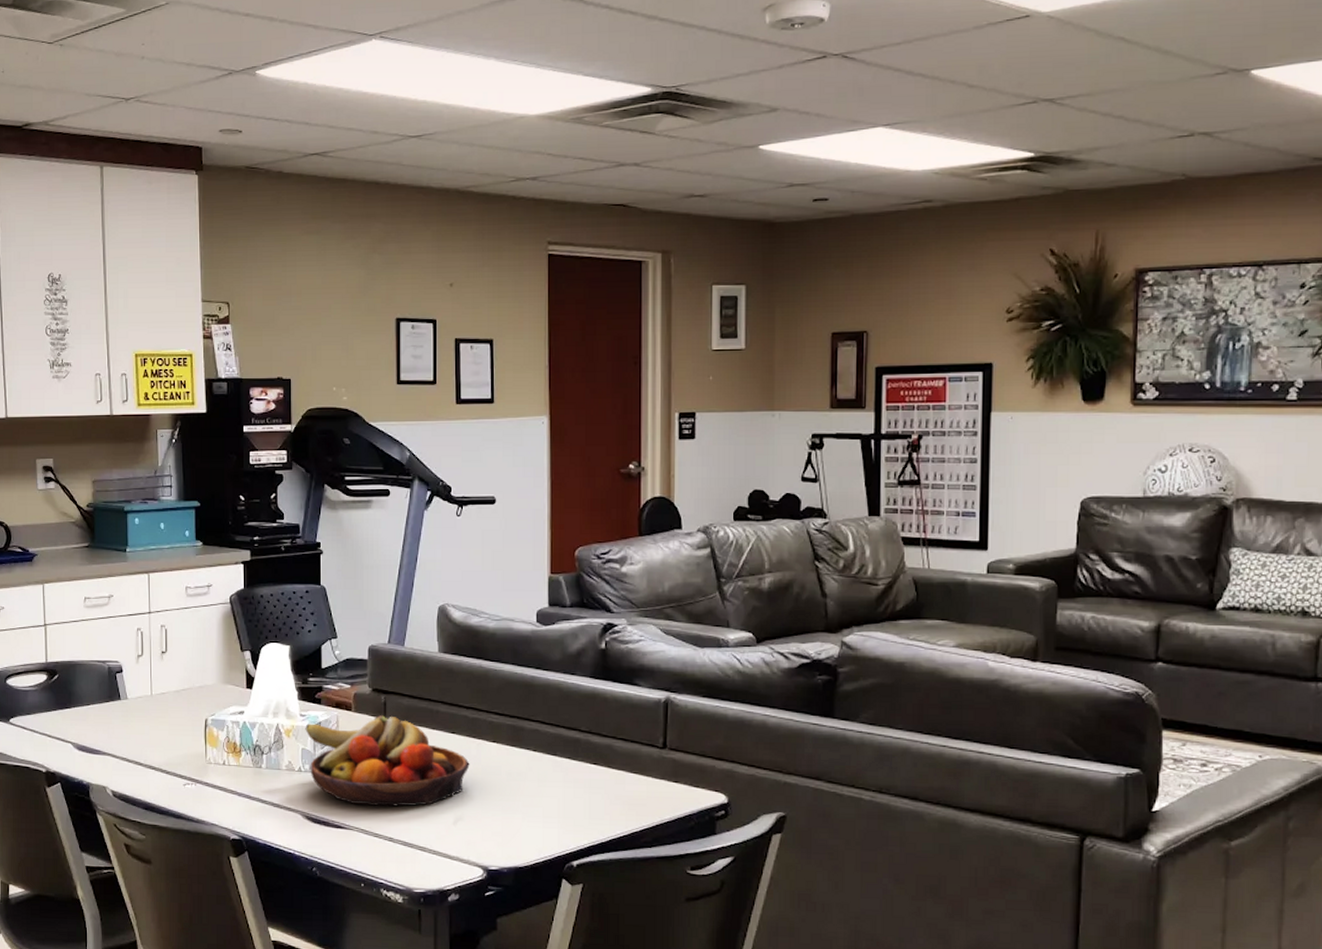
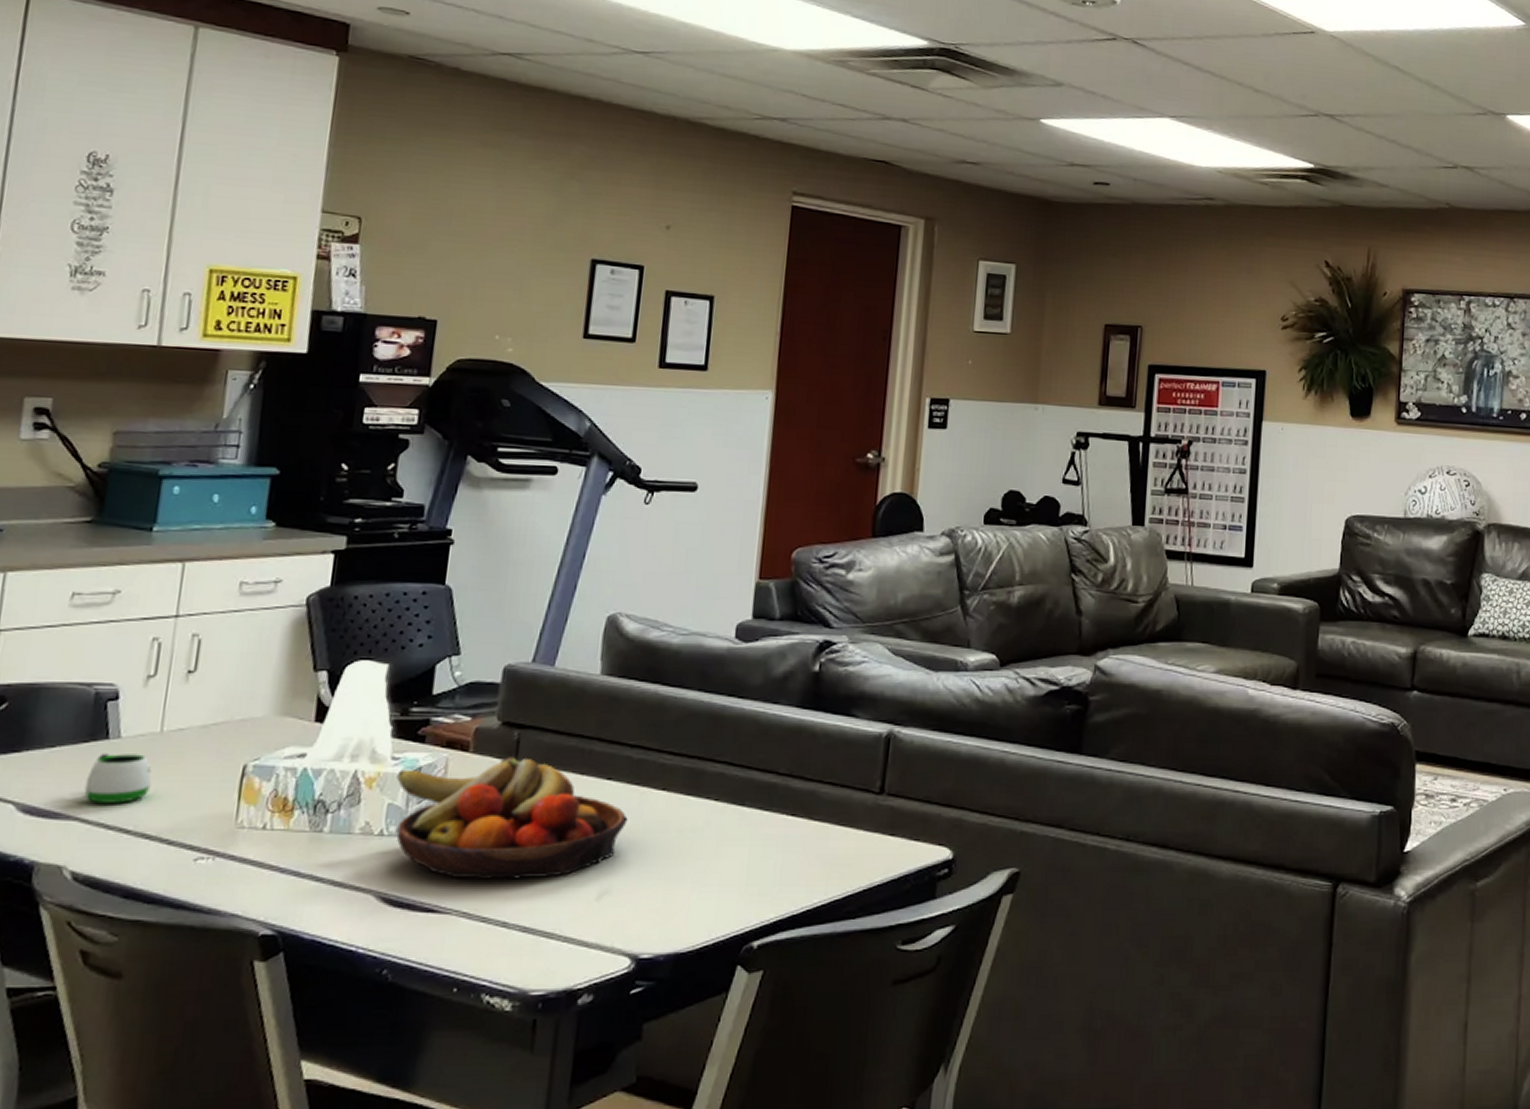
mug: none [111,710,151,745] -> present [84,753,152,803]

